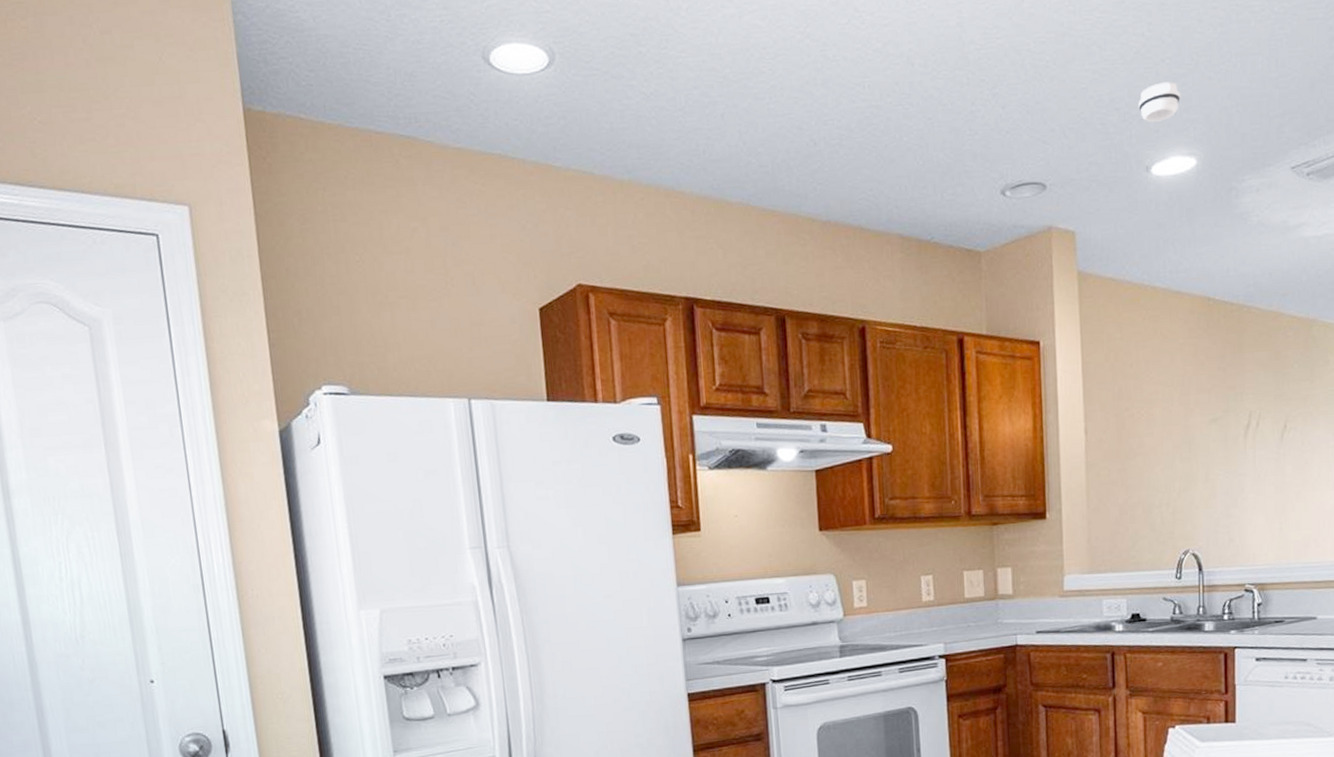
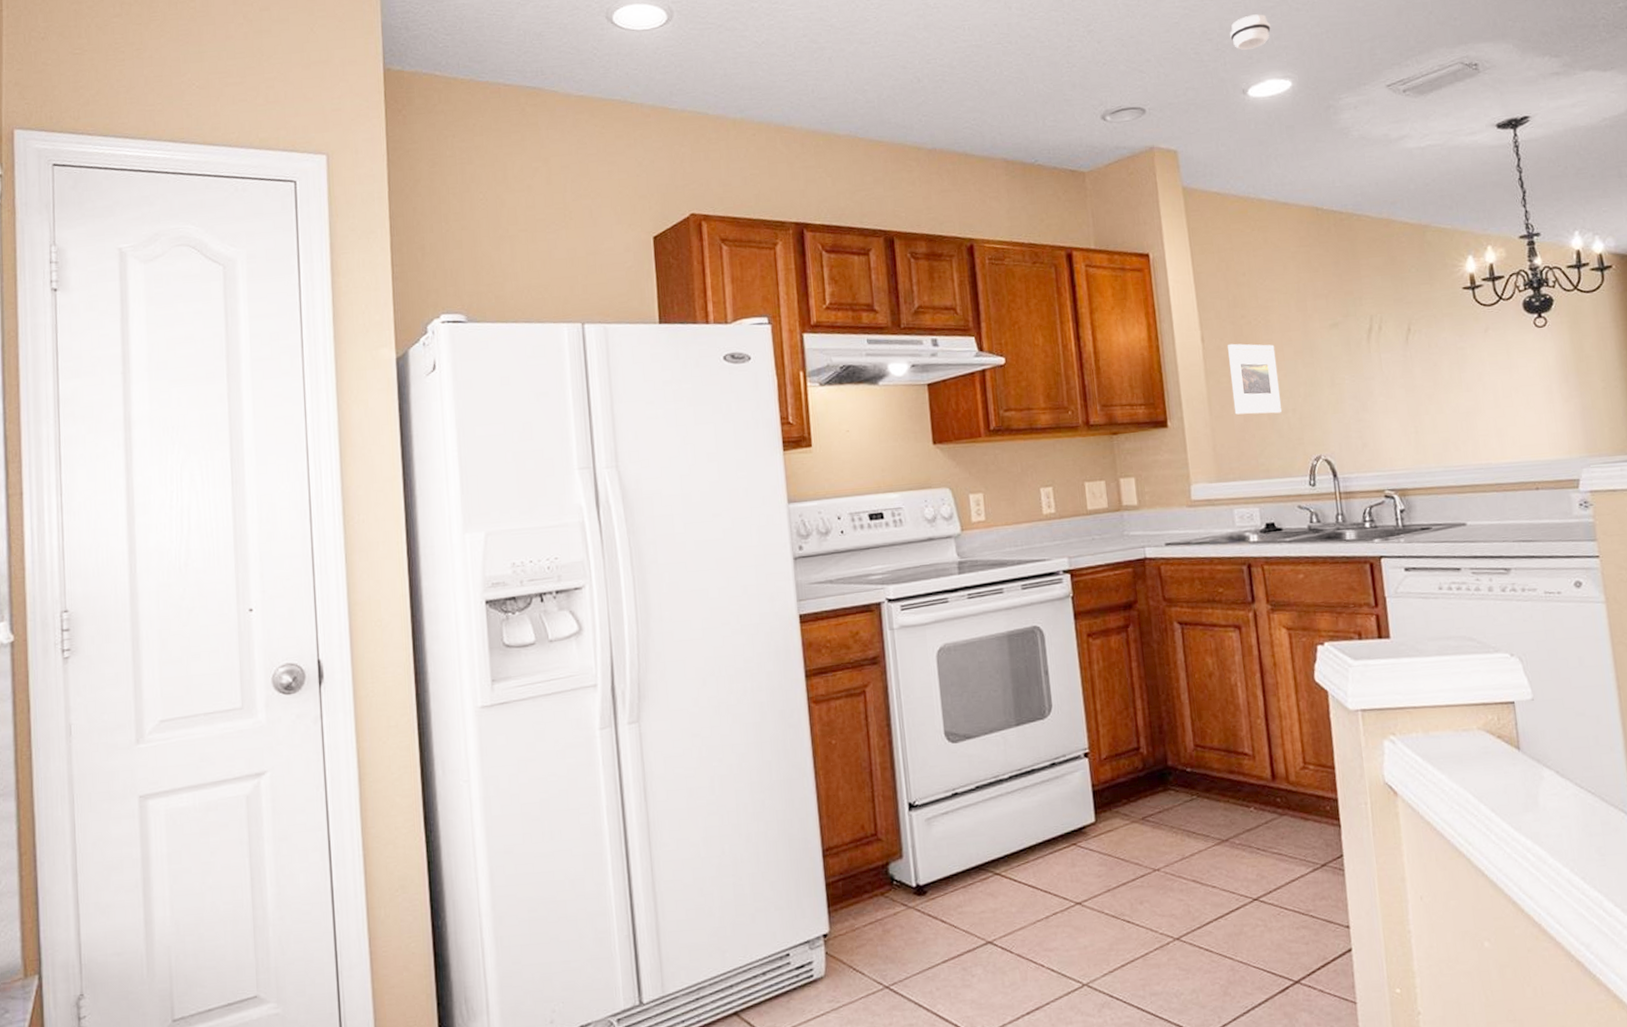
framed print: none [1110,436,1156,508] -> present [1228,343,1282,415]

